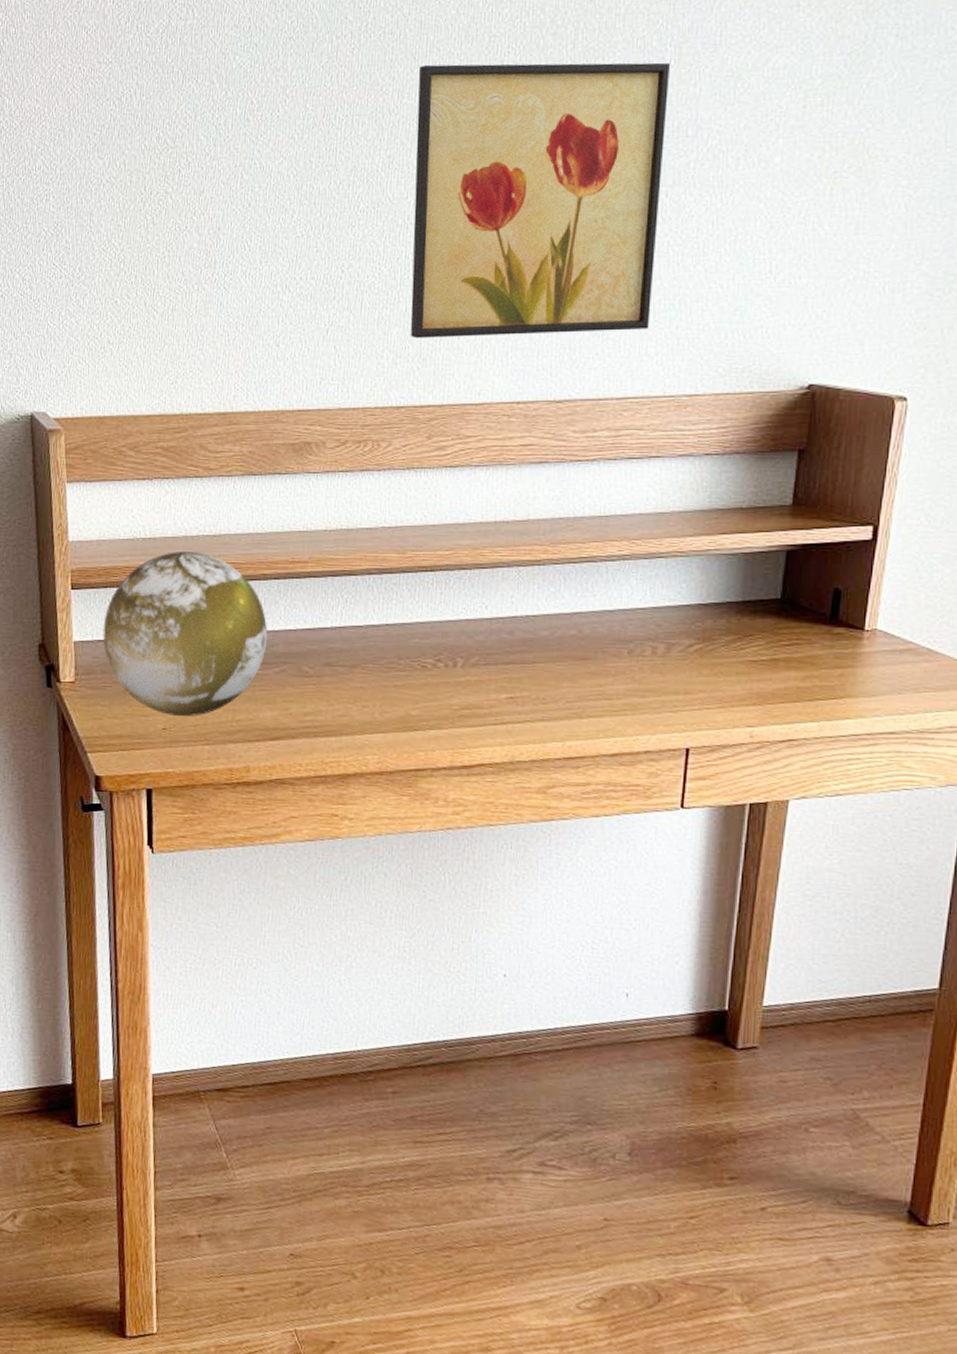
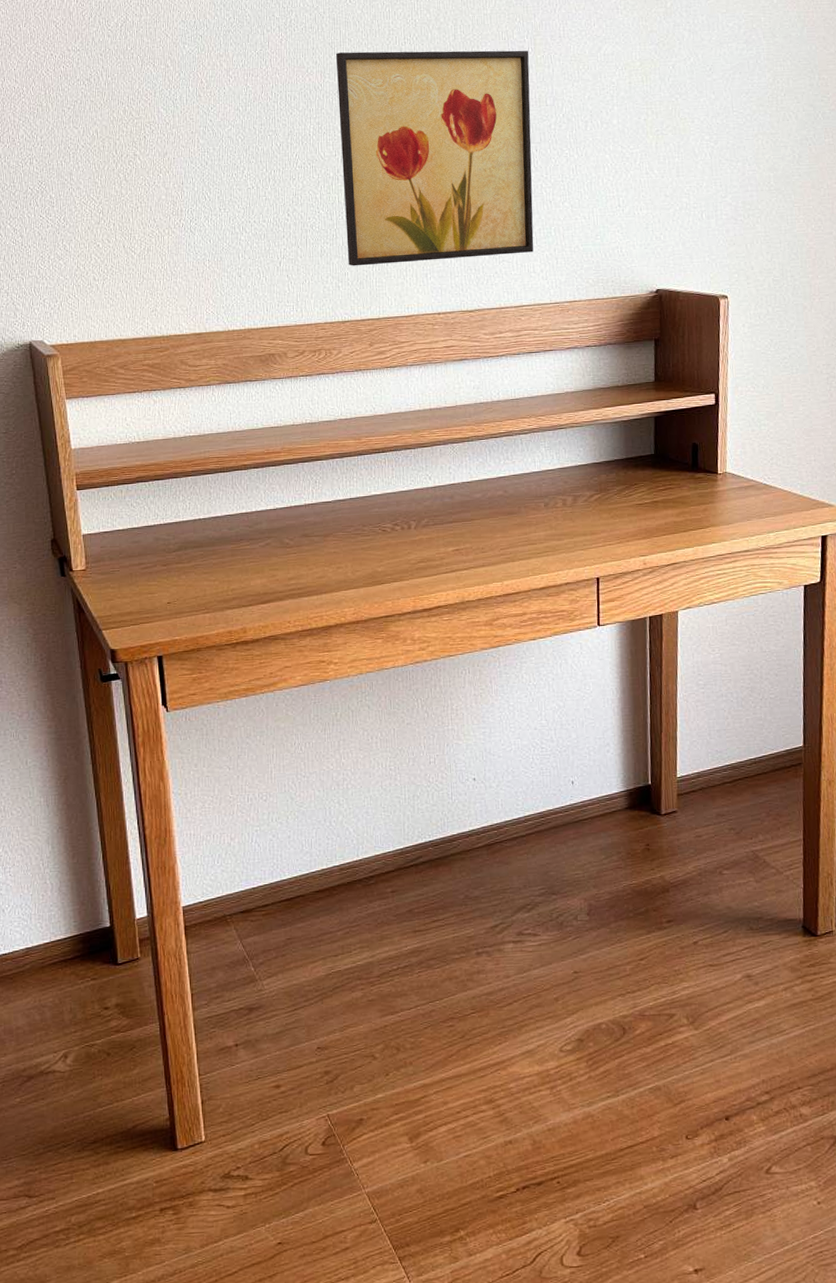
decorative orb: present [102,552,268,716] -> none [108,450,252,591]

